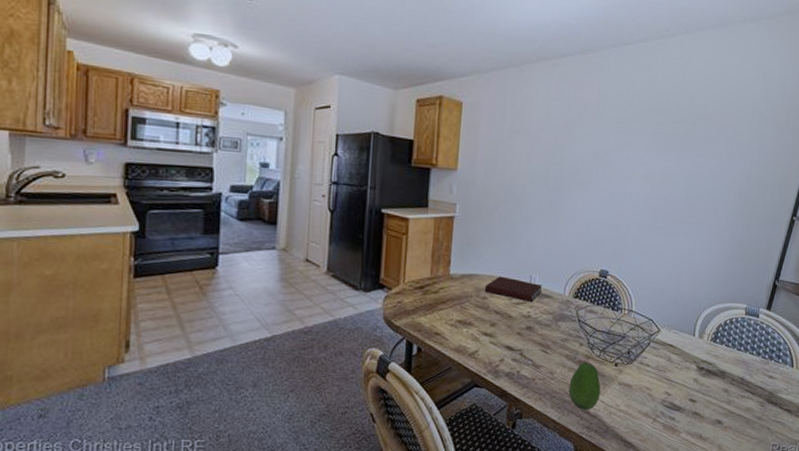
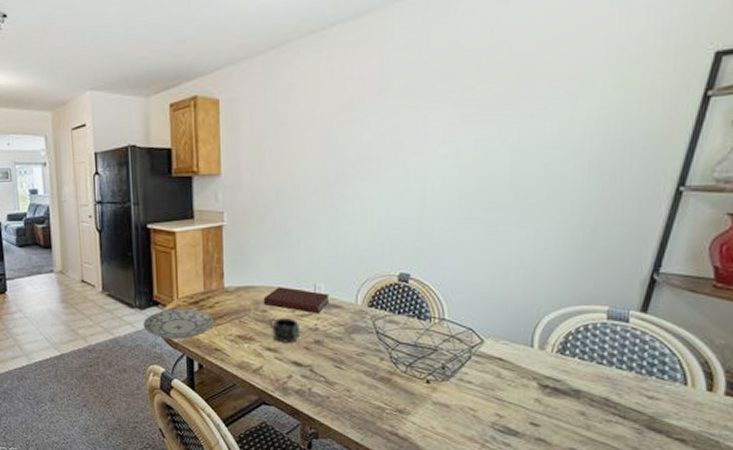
plate: none [366,292,438,323] -> present [143,309,215,339]
mug: none [488,305,515,328] -> present [269,318,301,343]
fruit: present [568,362,601,410] -> none [370,378,410,432]

